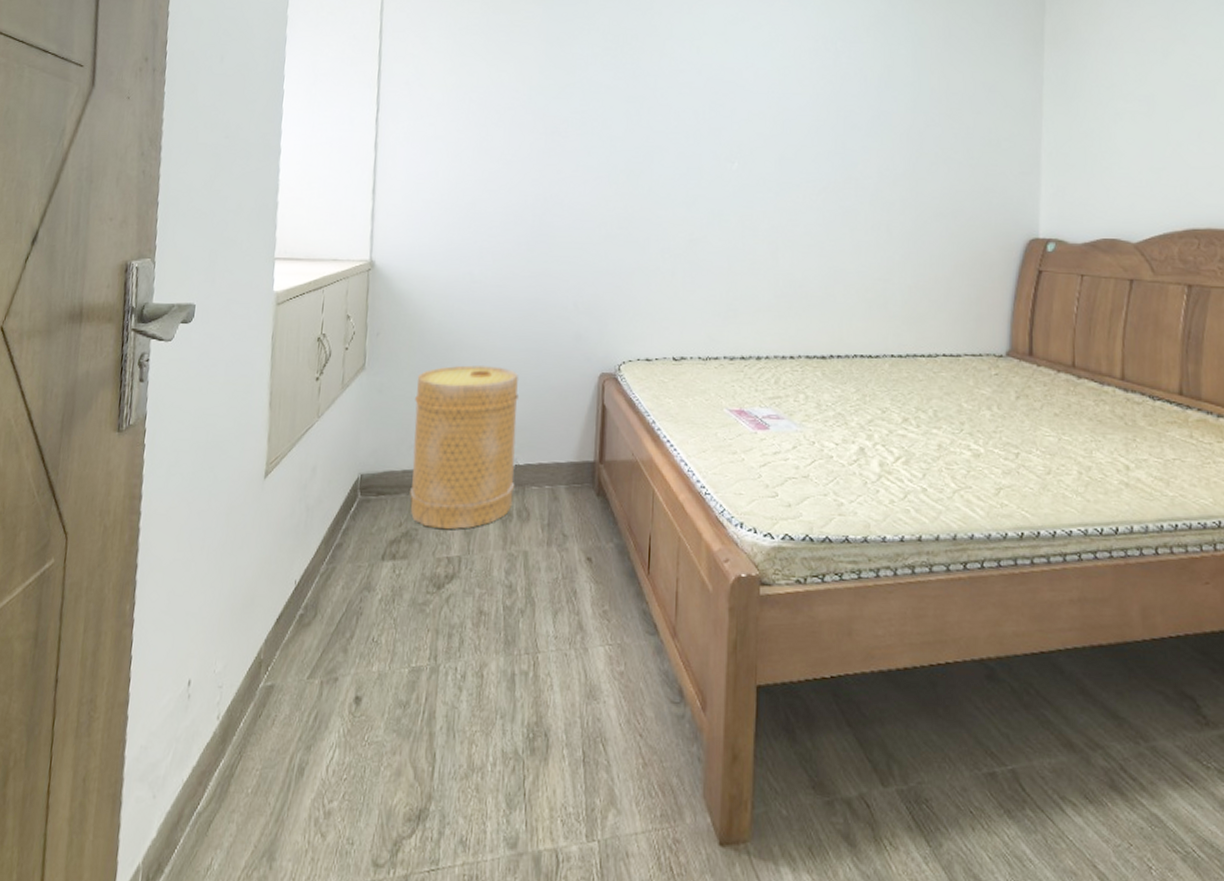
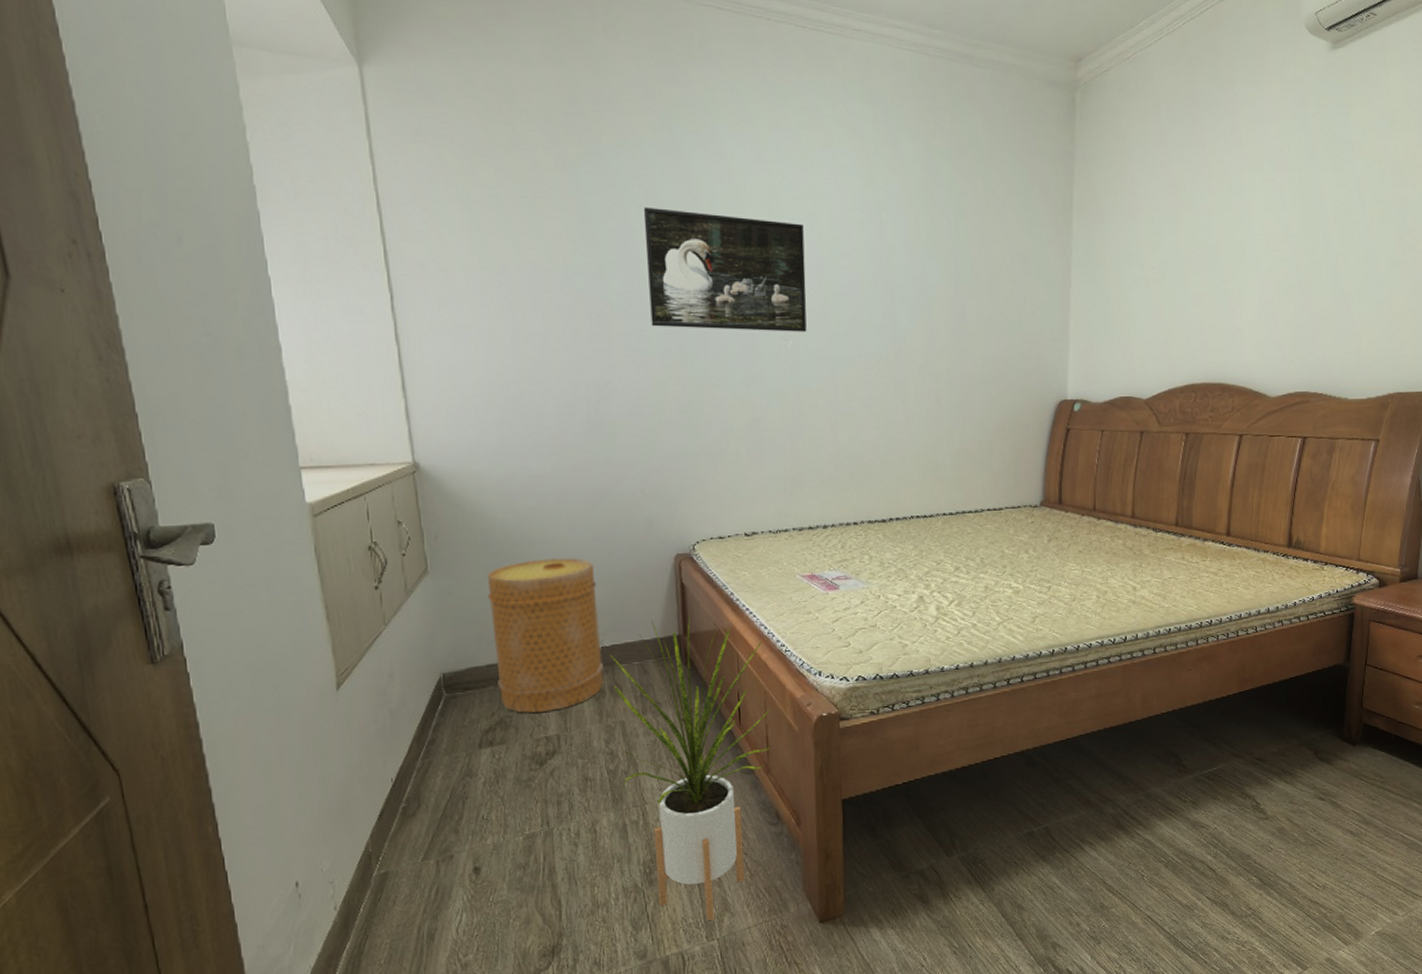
house plant: none [516,440,683,814] -> present [609,615,770,920]
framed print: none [602,35,757,154] -> present [643,207,807,332]

